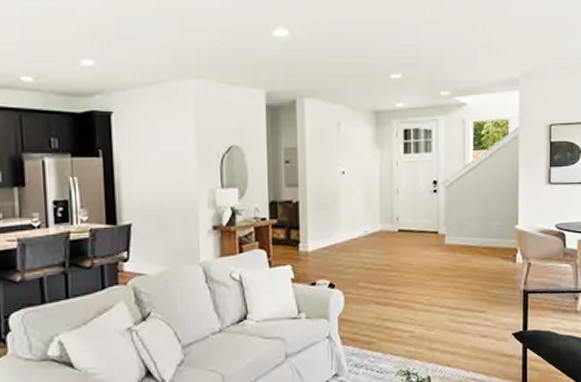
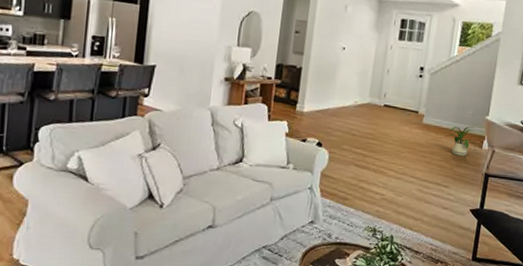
house plant: none [473,239,509,275] -> present [446,126,476,156]

